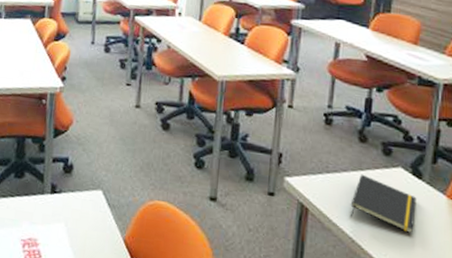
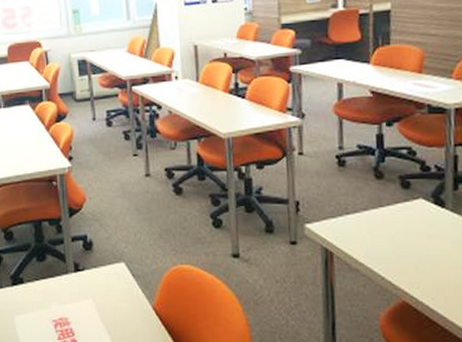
notepad: present [350,174,417,234] -> none [375,210,444,264]

